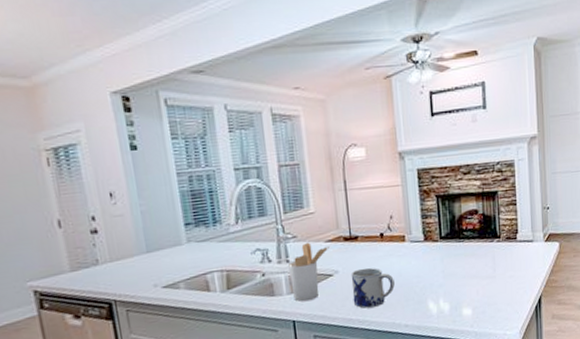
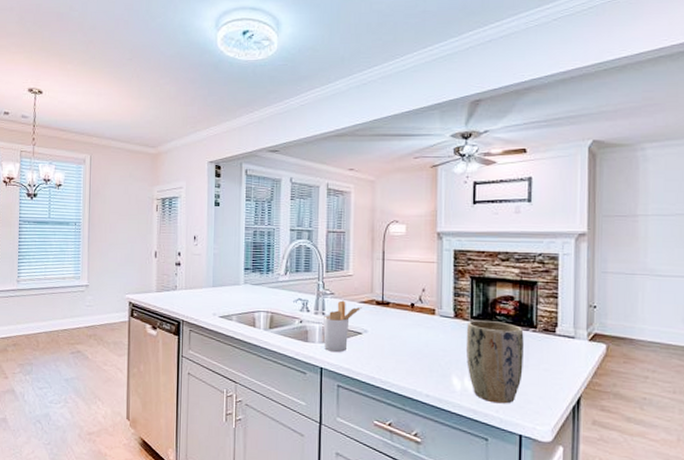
mug: present [350,267,395,308] -> none [378,332,420,371]
plant pot: none [436,237,492,319] -> present [465,320,524,404]

